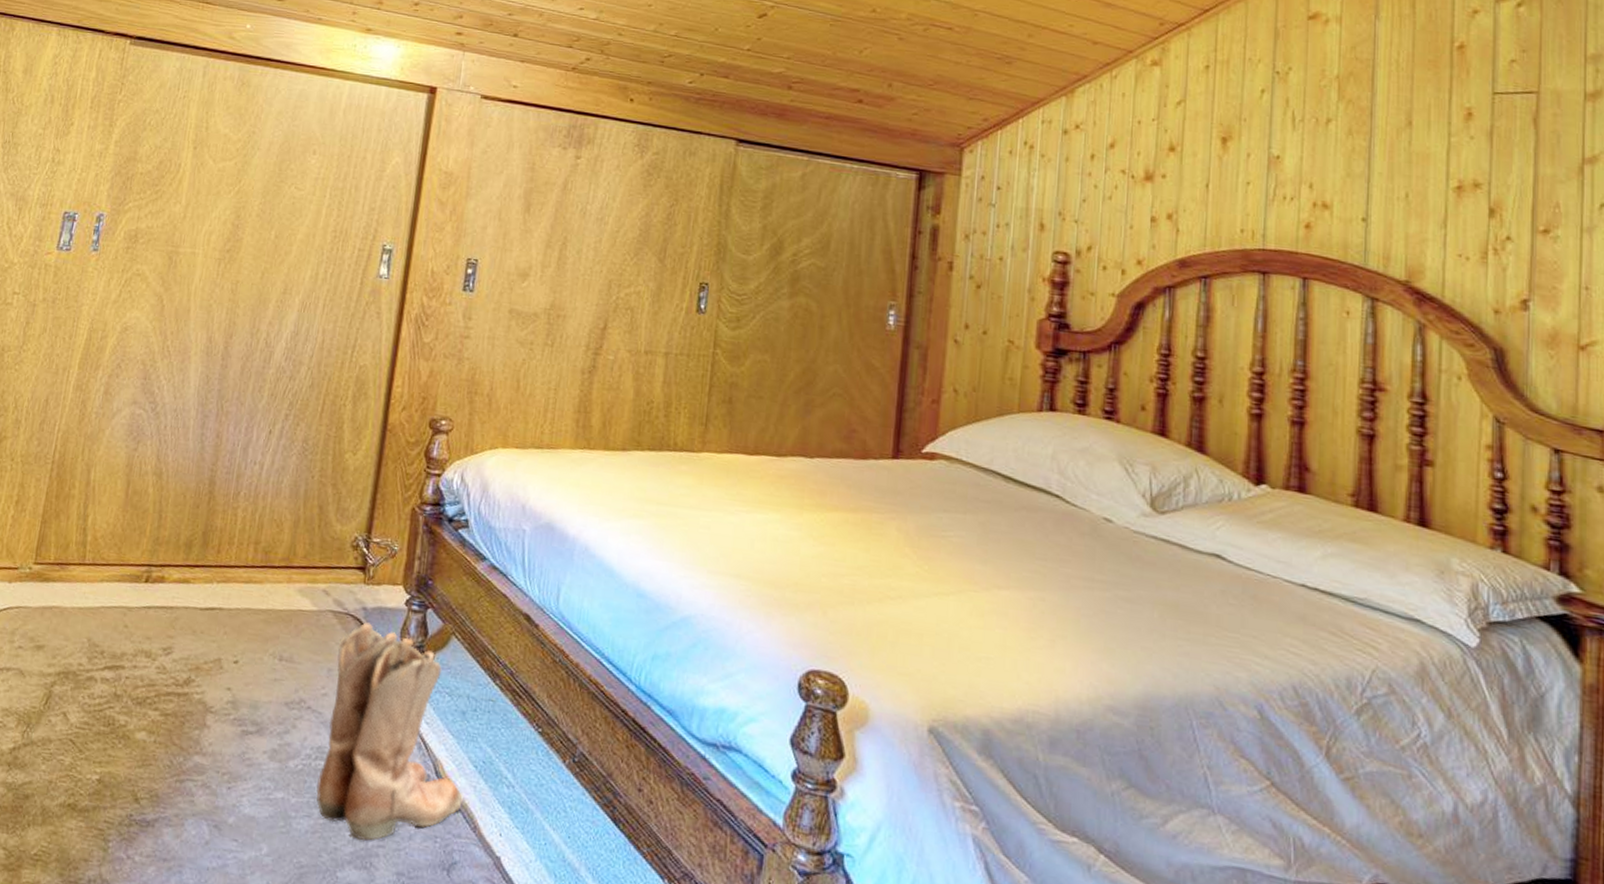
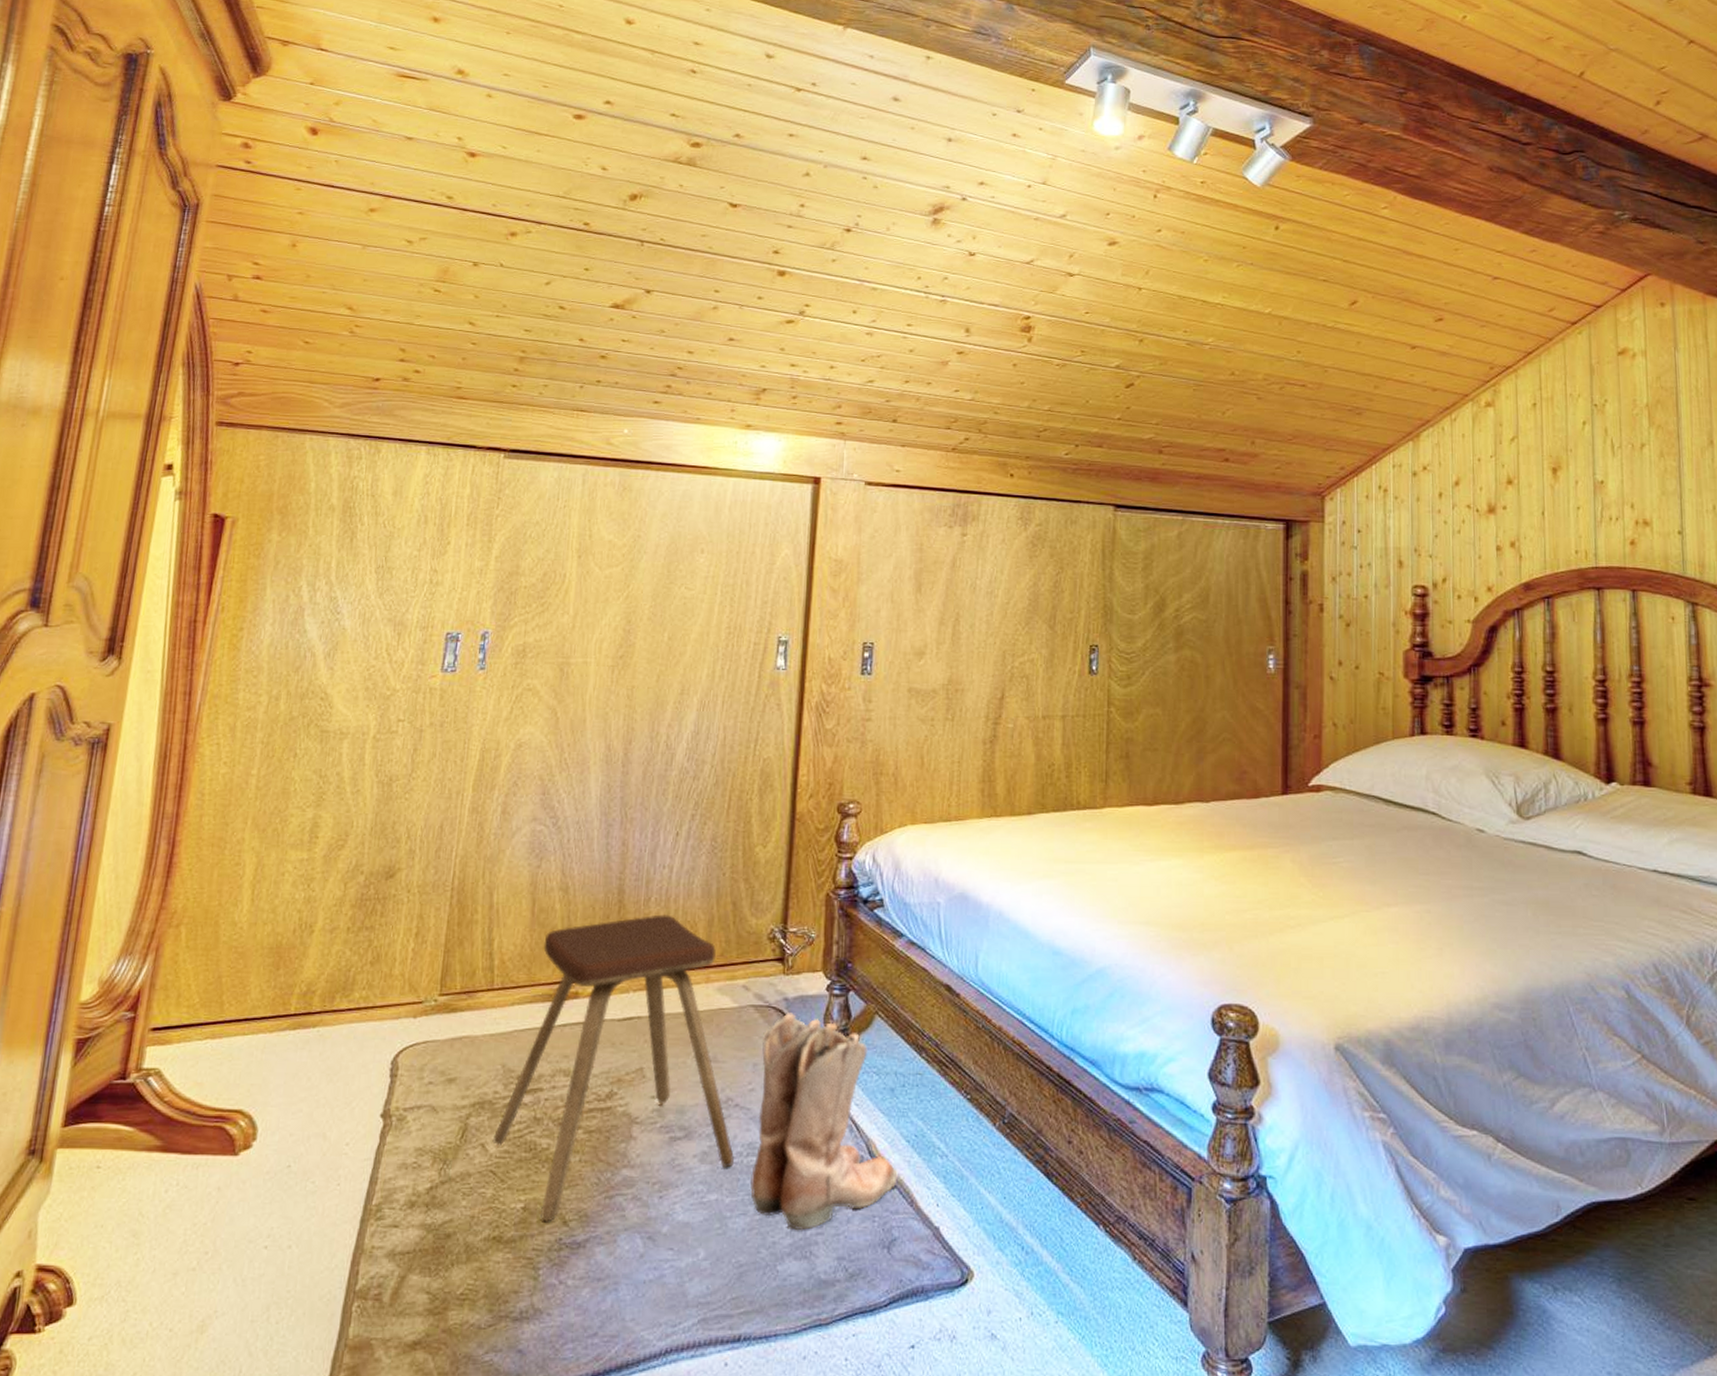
music stool: none [74,509,303,797] -> present [492,914,735,1222]

